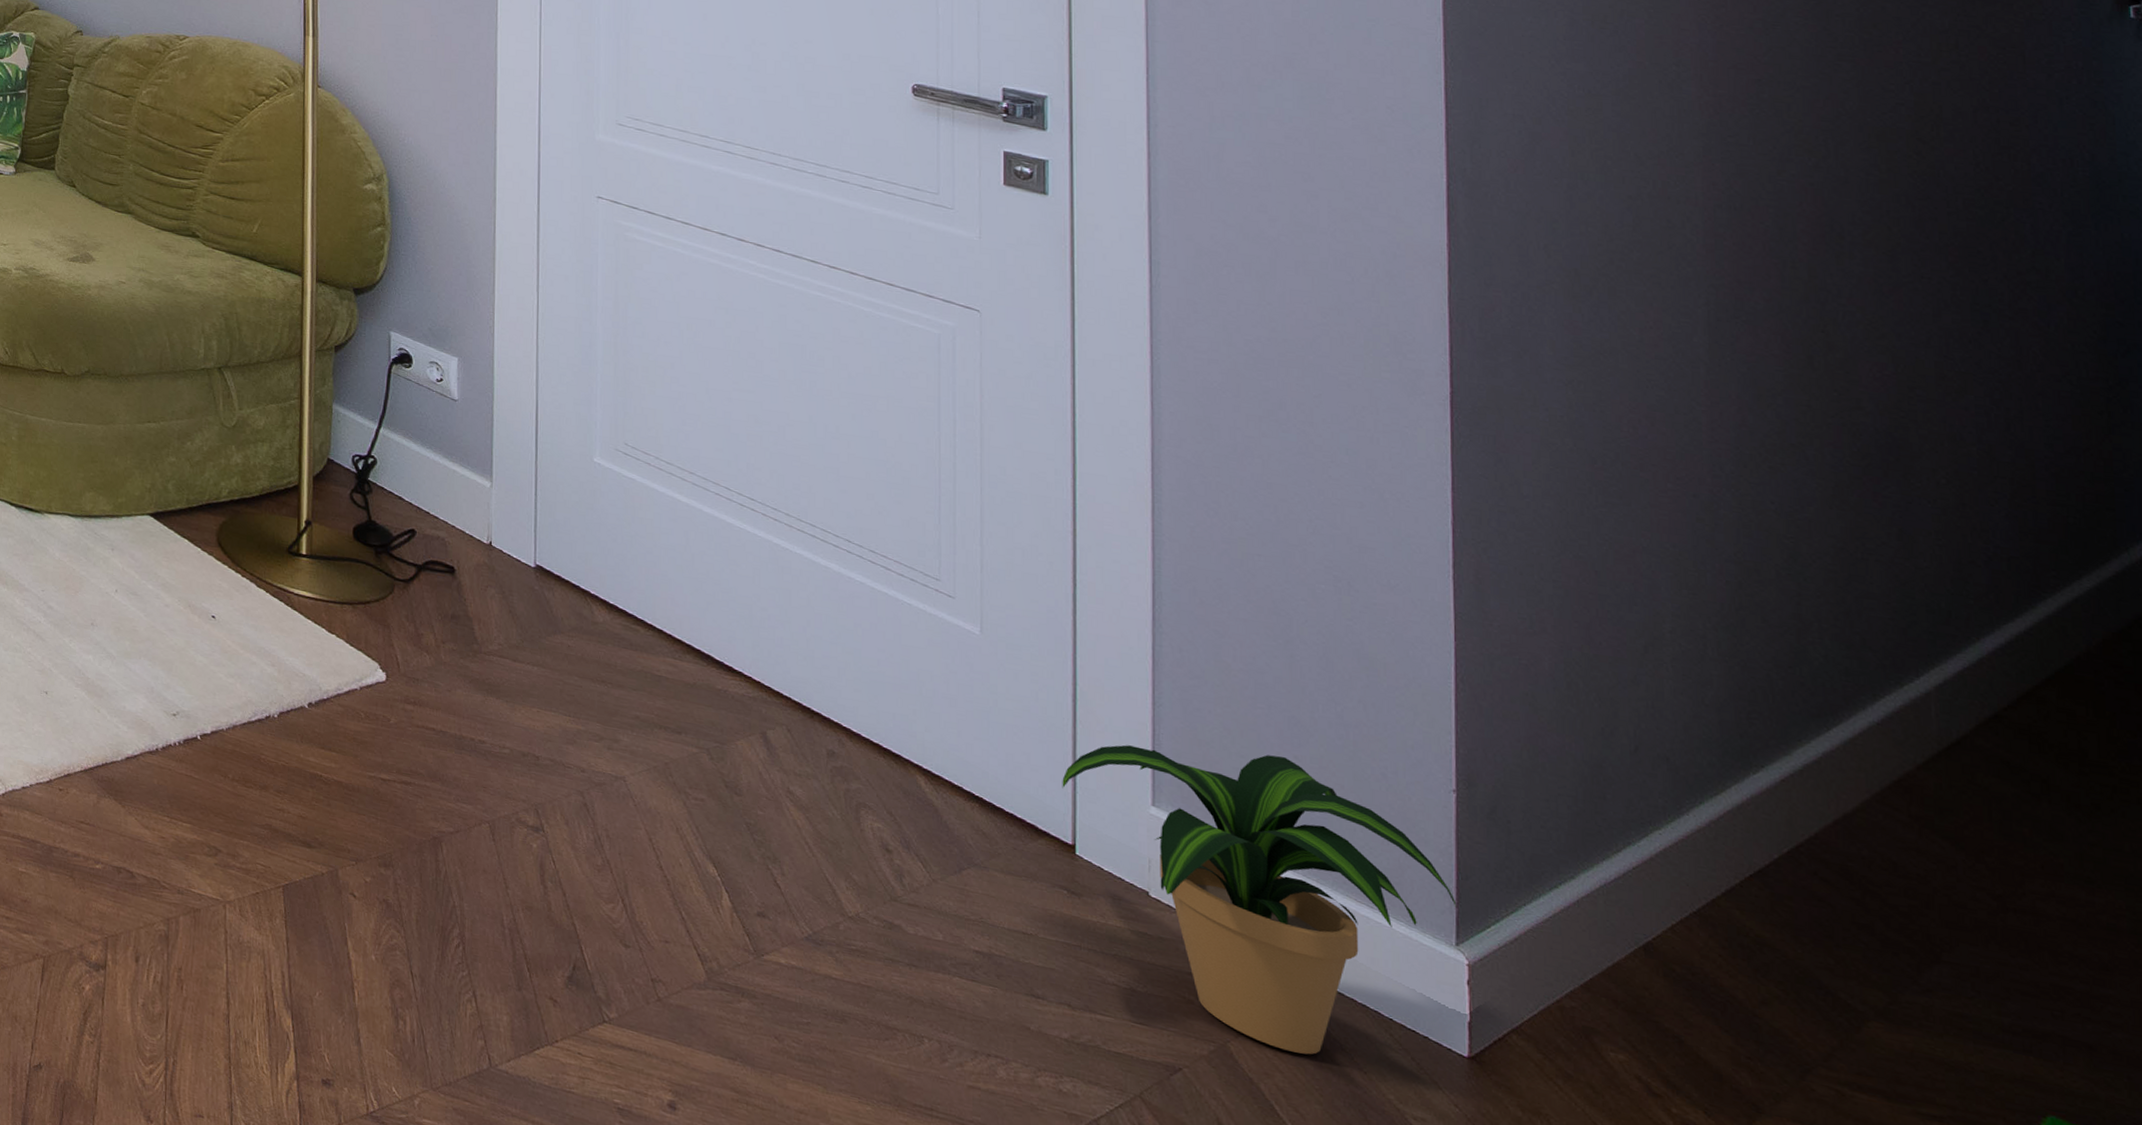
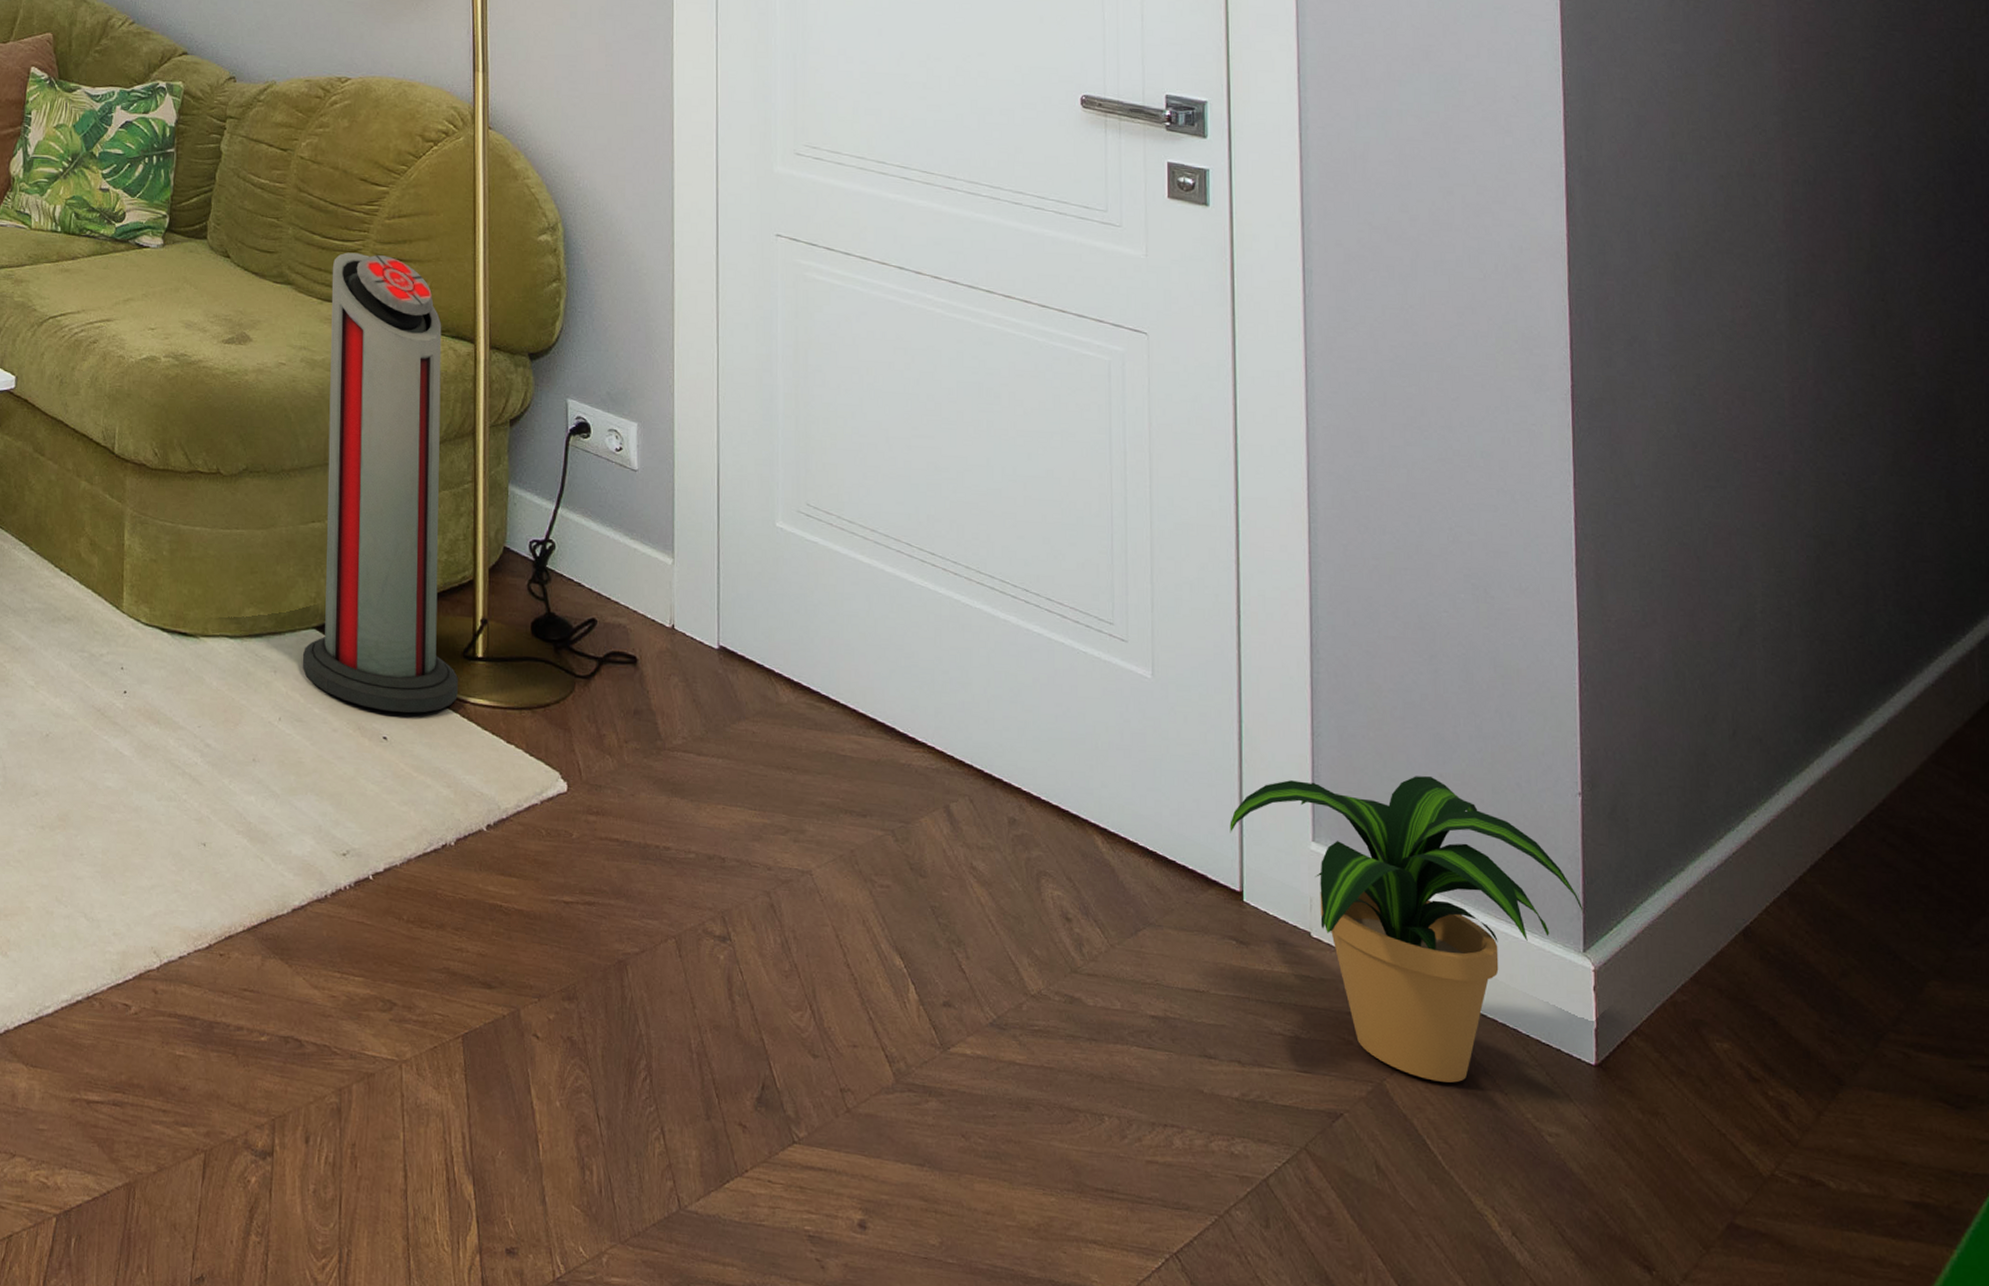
air purifier: none [137,188,283,598] -> present [302,252,458,714]

